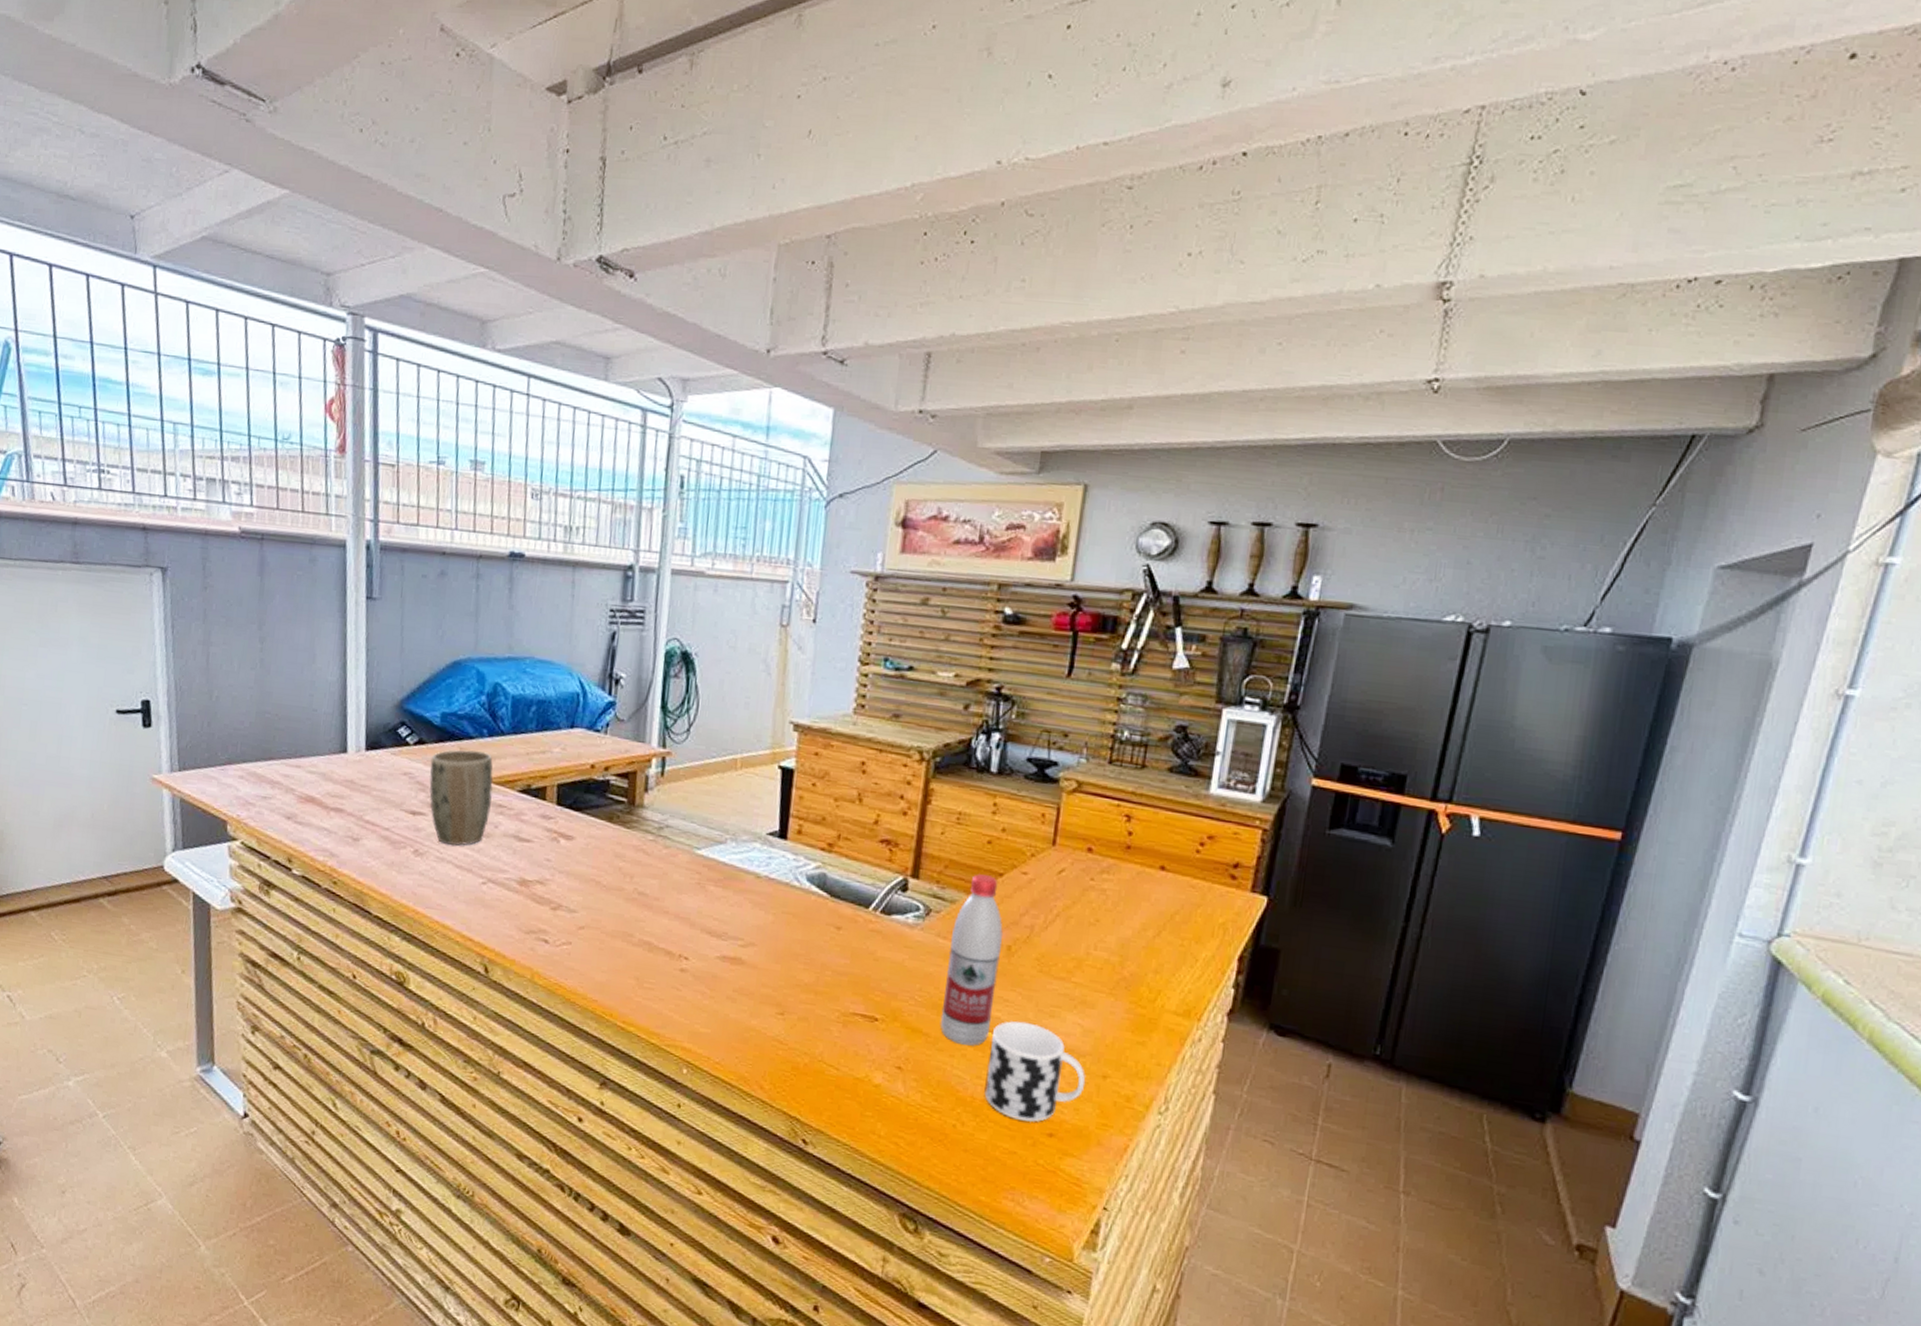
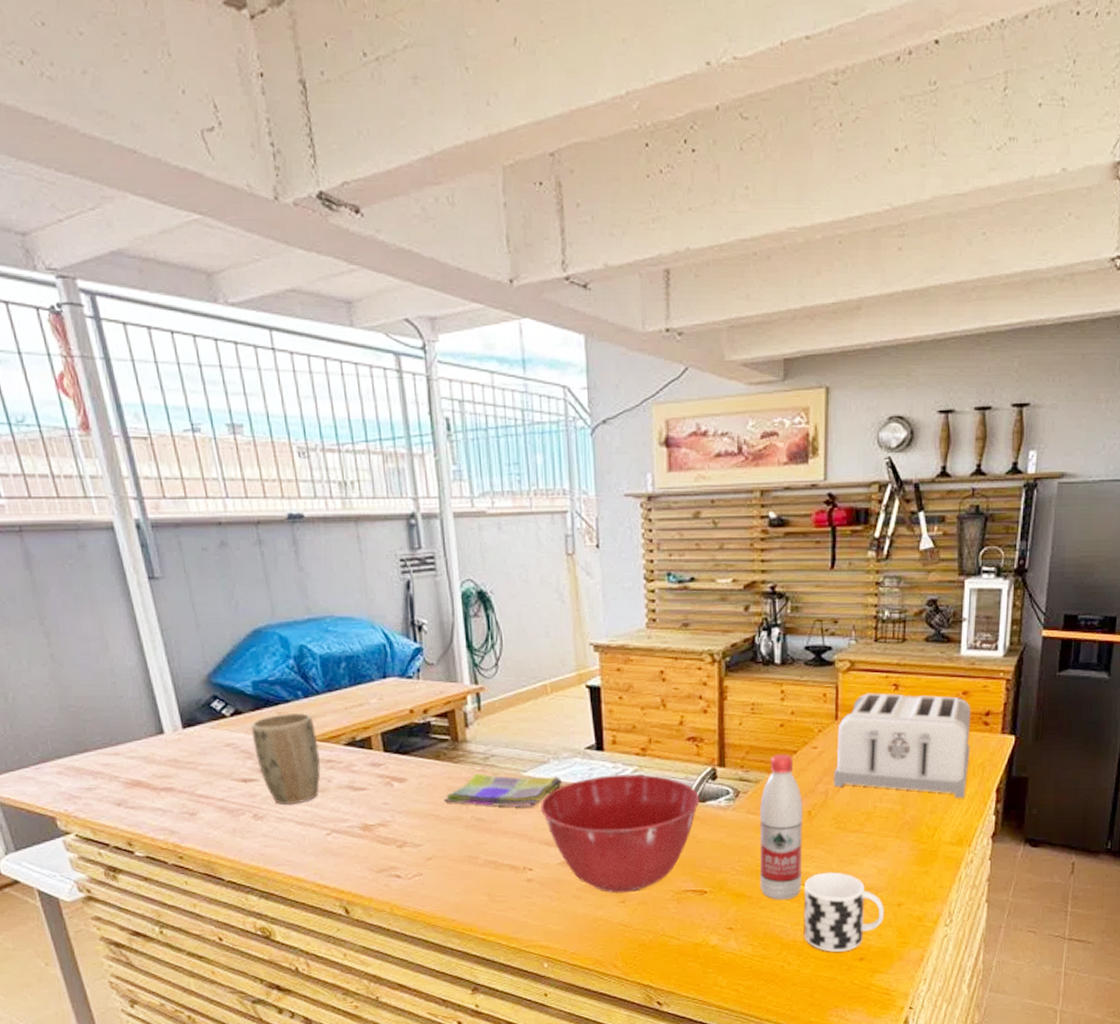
dish towel: none [608,843,736,889] -> present [444,773,562,808]
mixing bowl: none [709,867,885,1005] -> present [541,773,700,893]
toaster: none [1041,820,1217,961] -> present [833,693,971,798]

